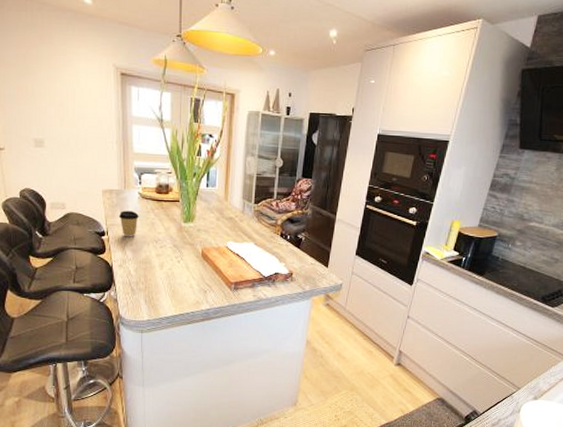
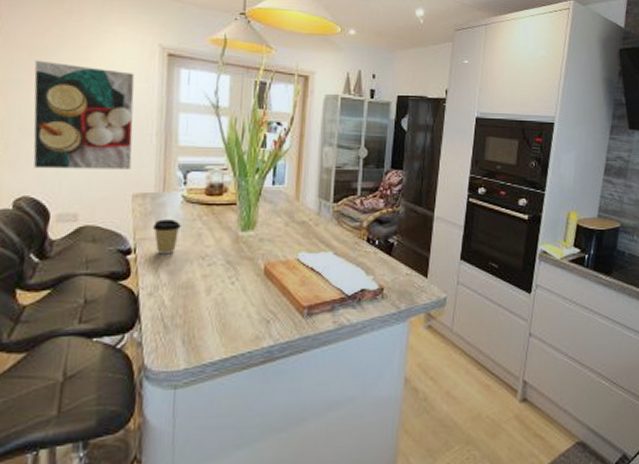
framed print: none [21,78,100,170] -> present [33,60,135,169]

